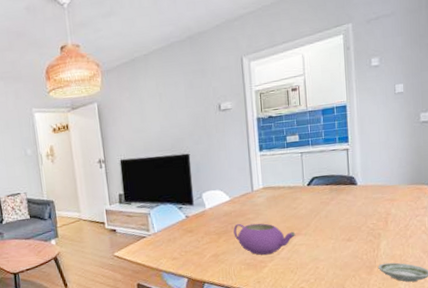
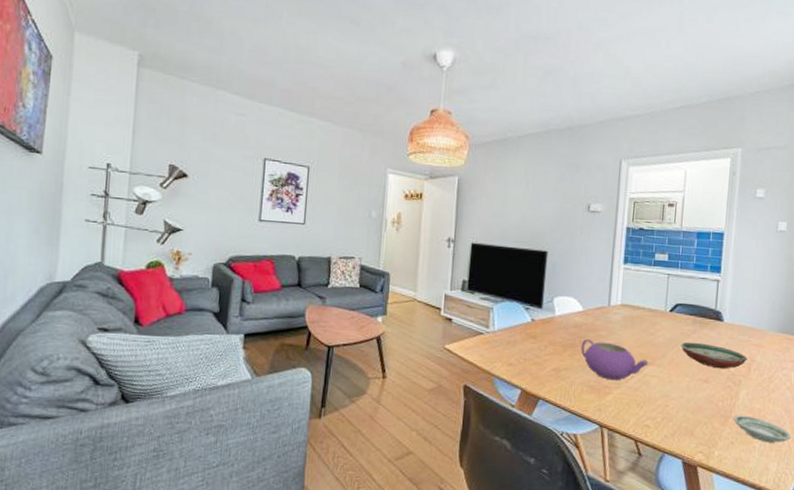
decorative bowl: none [322,207,383,227] -> present [681,342,748,369]

